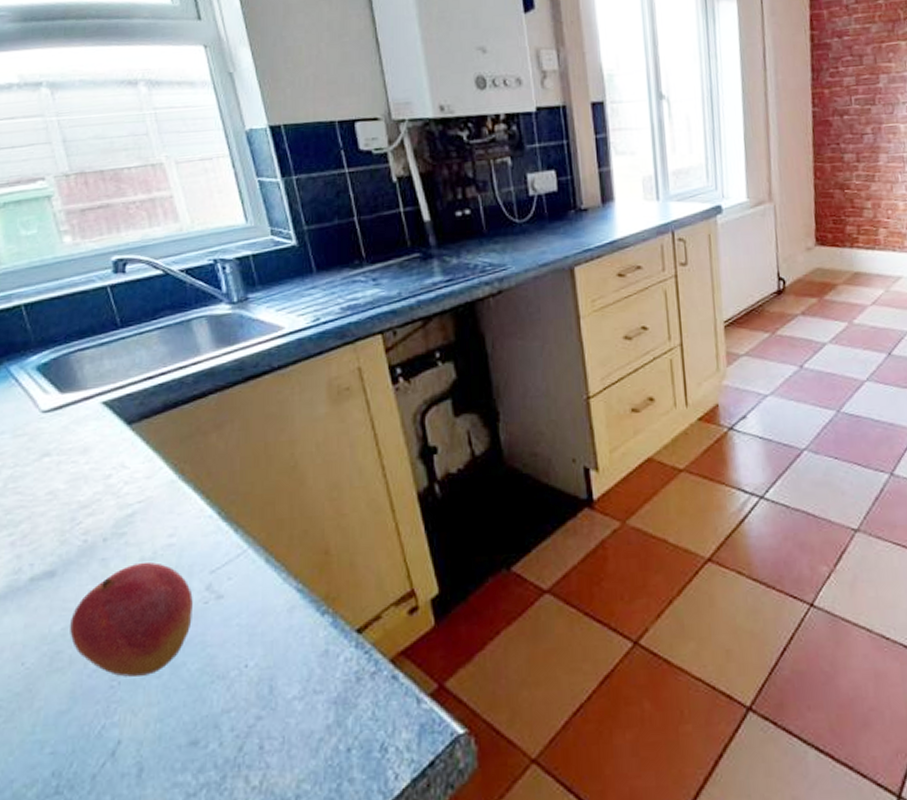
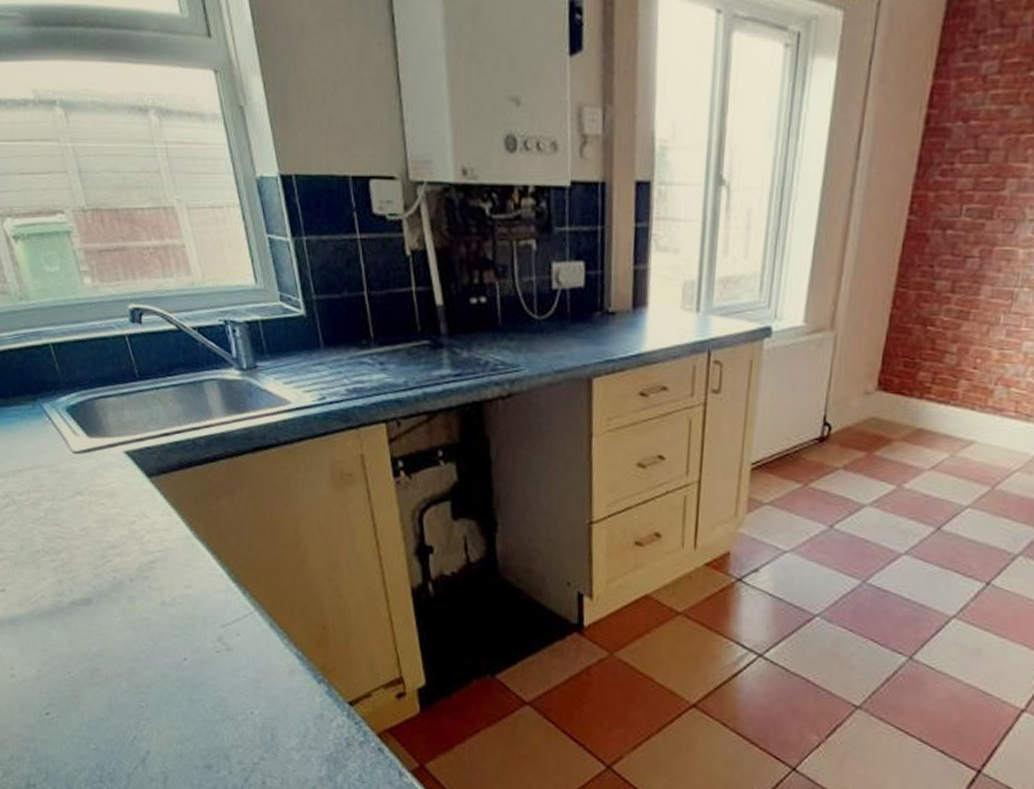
fruit: present [70,562,193,677] -> none [105,606,207,704]

